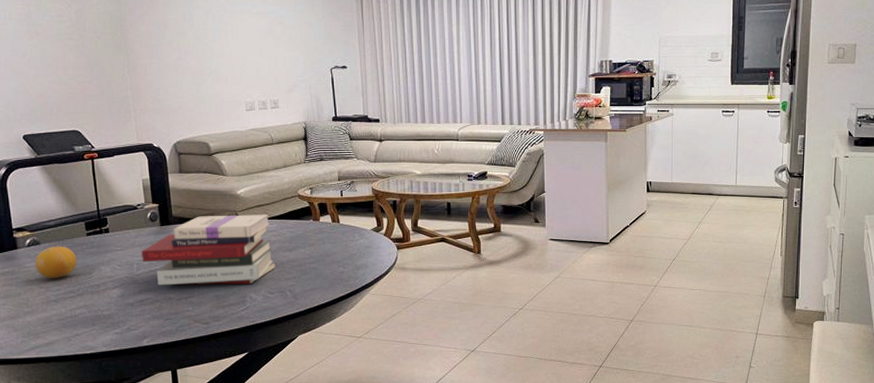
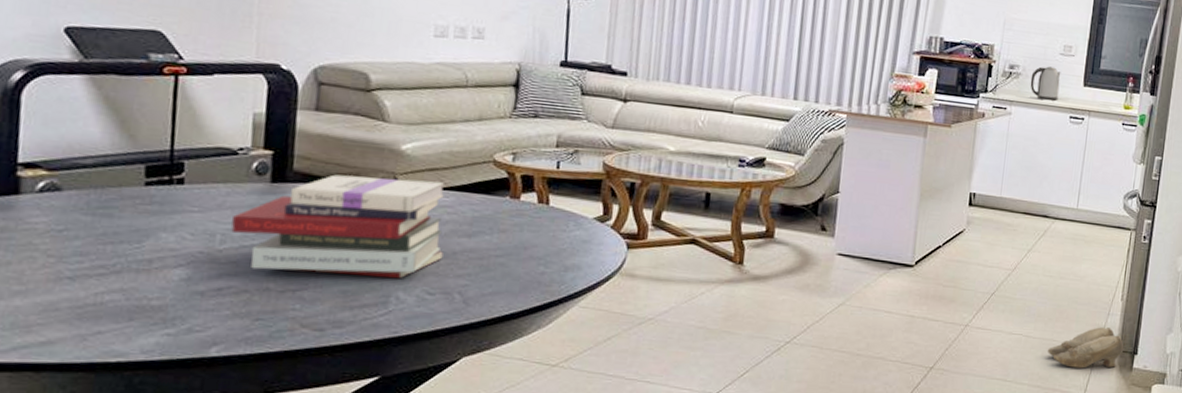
fruit: present [35,246,77,278] -> none [45,195,122,245]
kettle: none [686,72,711,100] -> present [1030,66,1061,101]
slippers: none [722,279,787,313] -> present [1047,327,1124,369]

